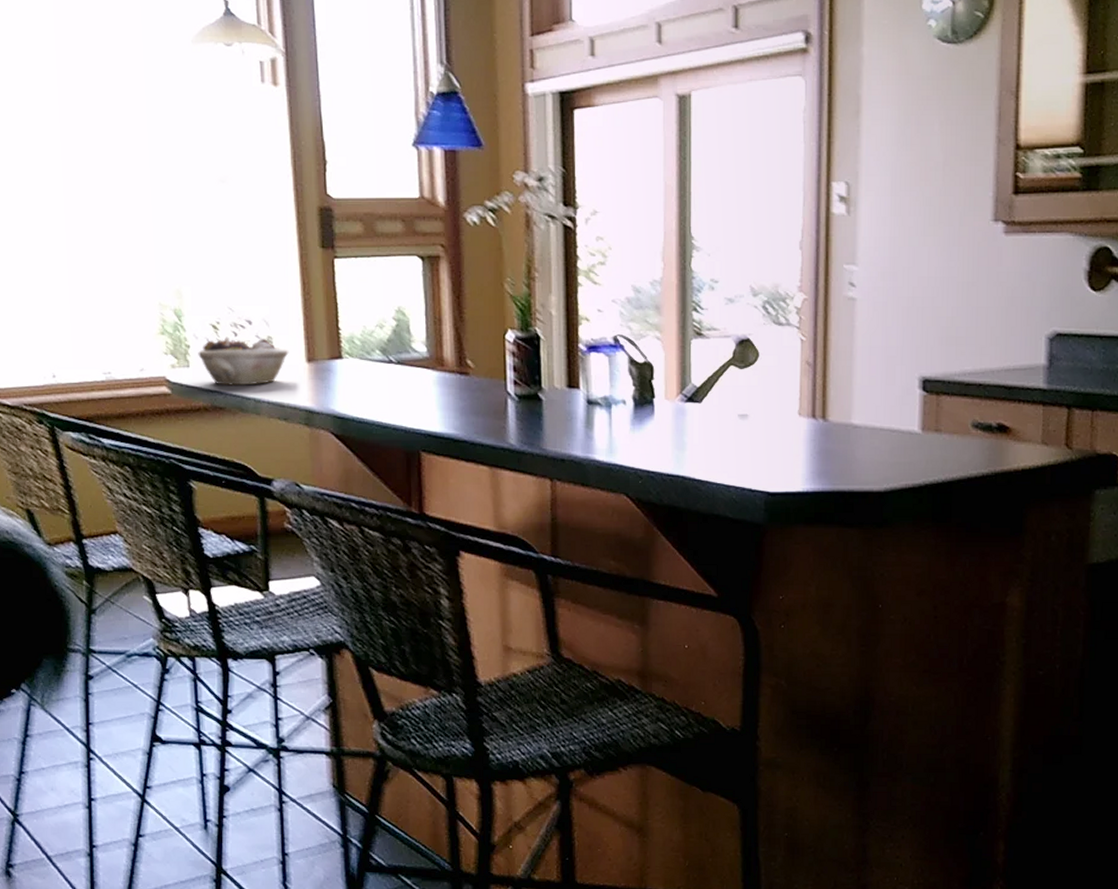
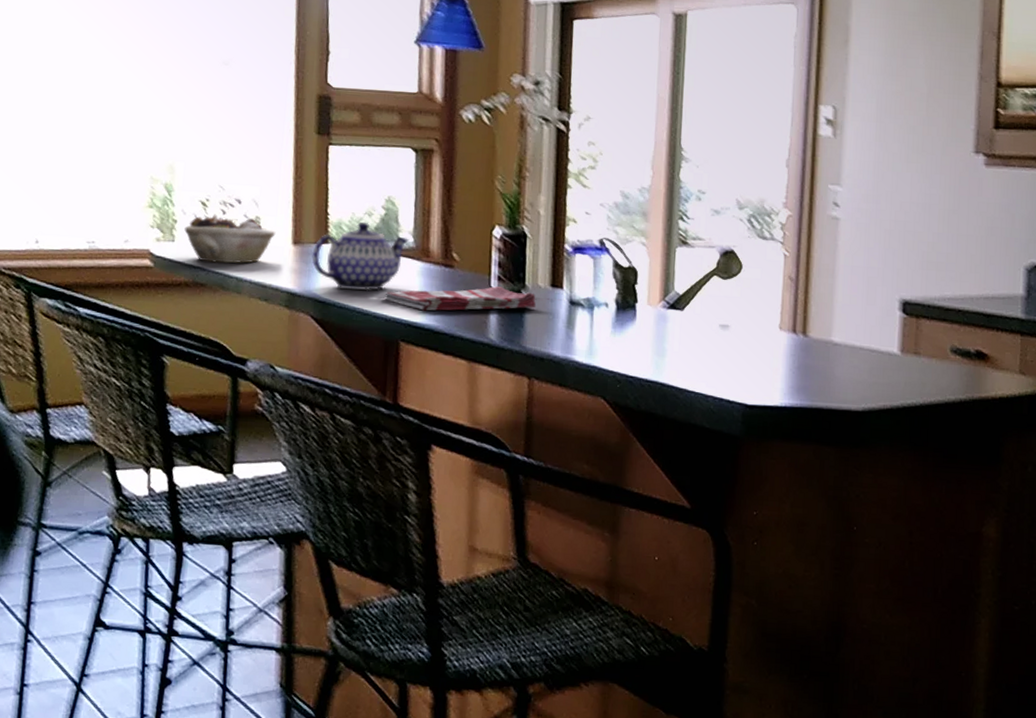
teapot: none [327,334,423,404] -> present [312,221,410,291]
dish towel: none [402,391,553,420] -> present [384,286,536,311]

